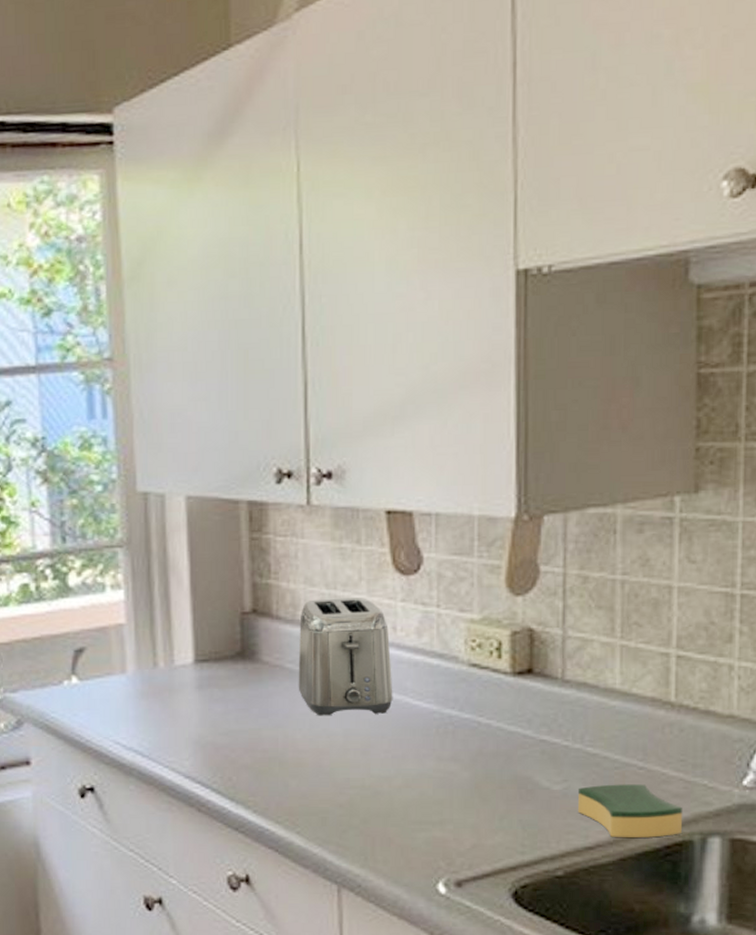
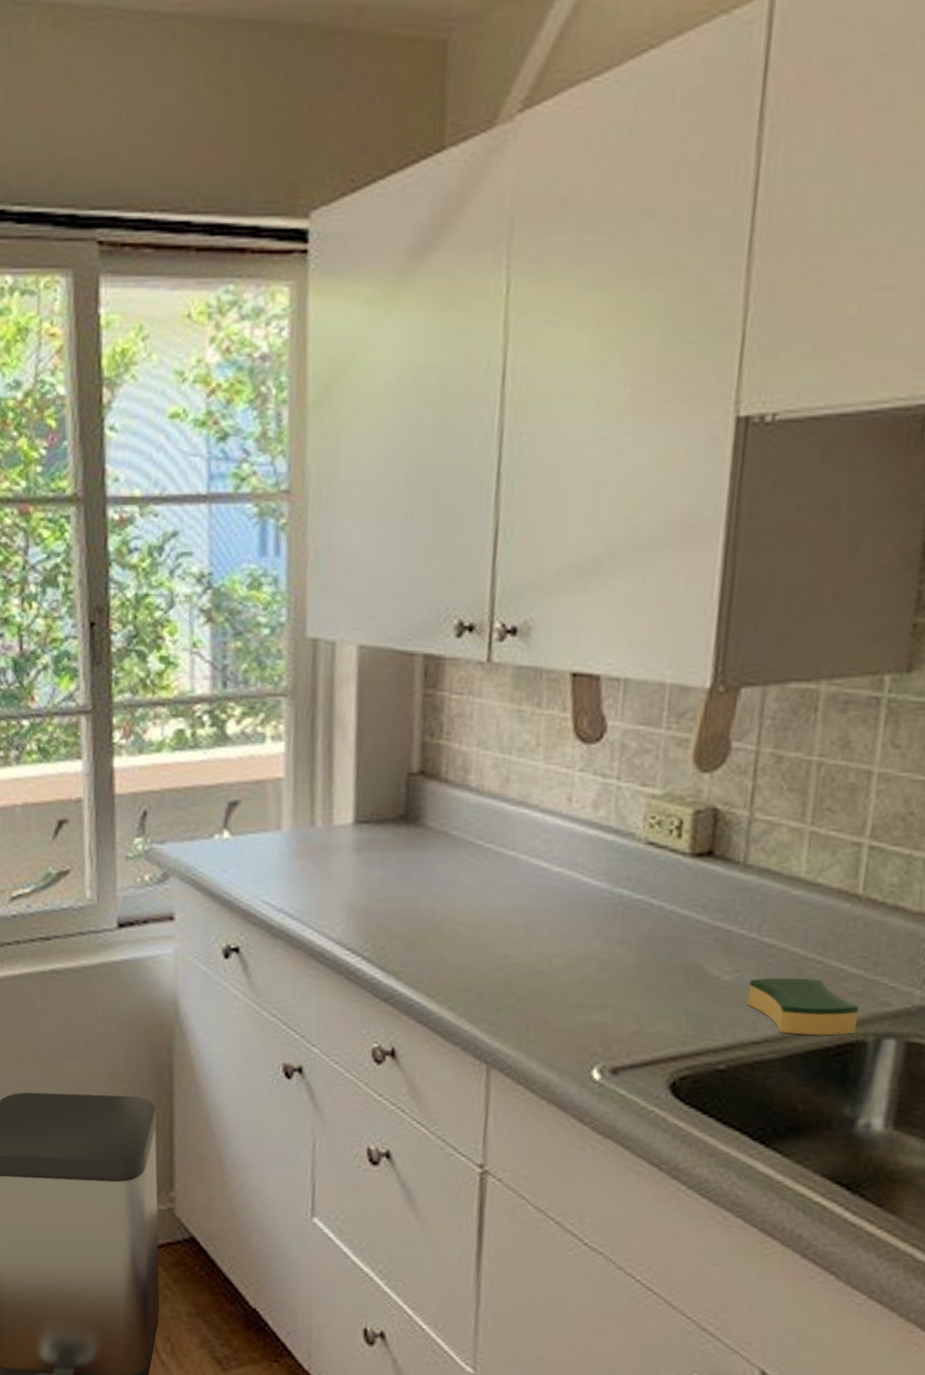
toaster: present [298,598,393,716] -> none [462,763,564,889]

